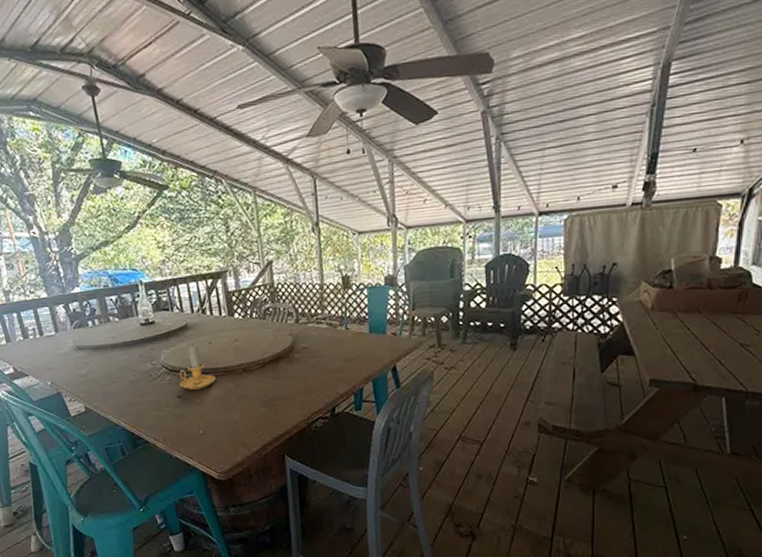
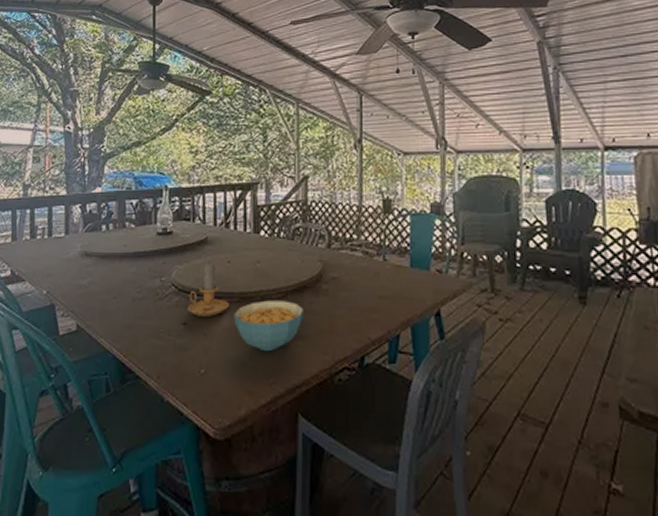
cereal bowl: none [220,370,281,411] -> present [233,300,303,351]

